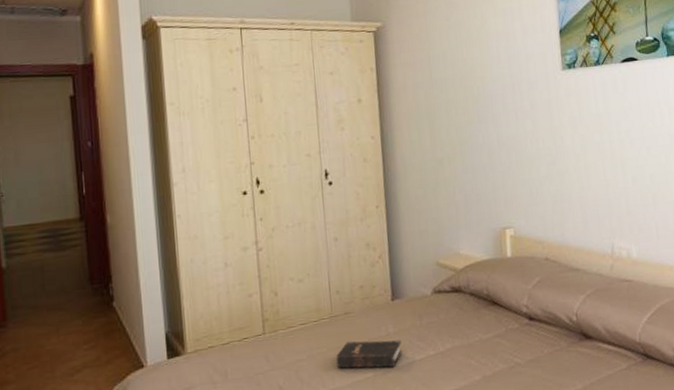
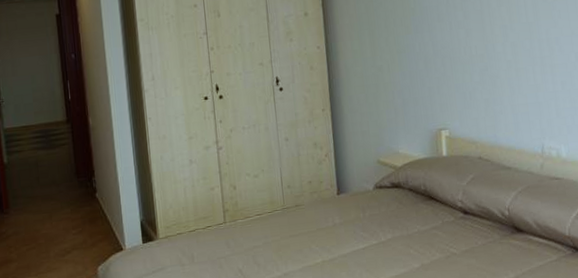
hardback book: present [335,340,403,369] -> none [288,230,348,255]

